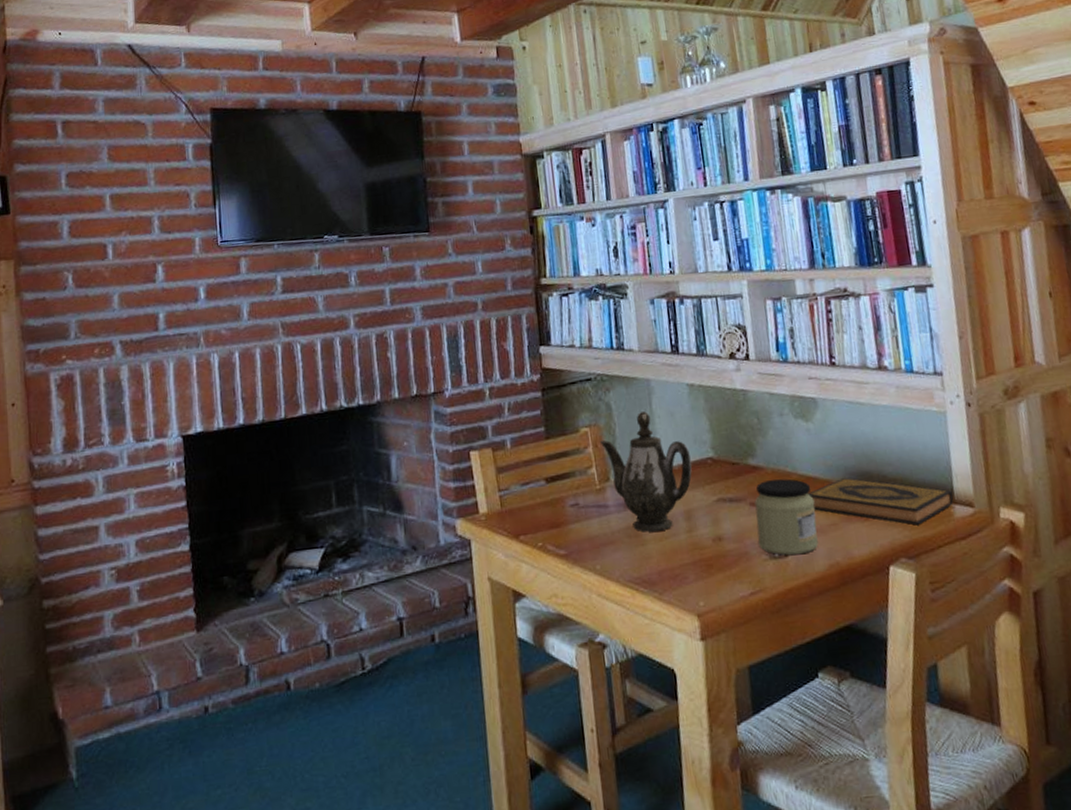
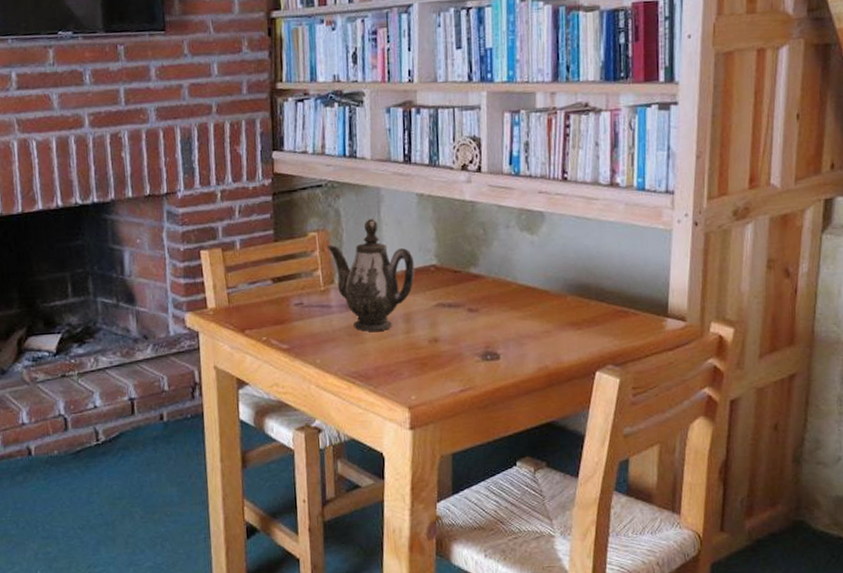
jar: present [754,478,819,555] -> none [472,288,531,358]
hardback book: present [808,478,954,525] -> none [525,289,667,336]

